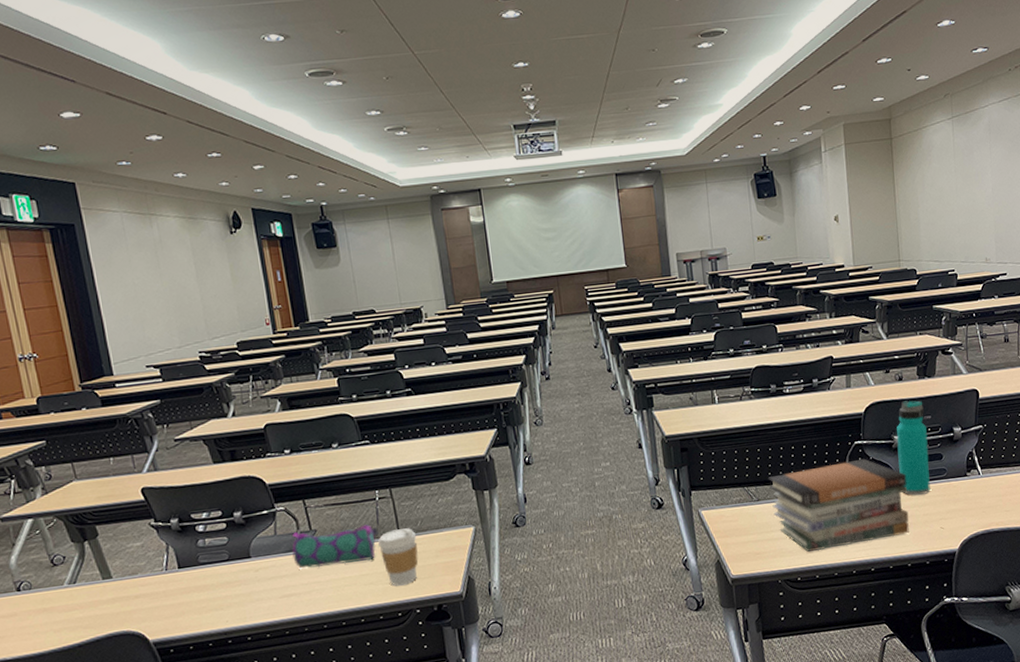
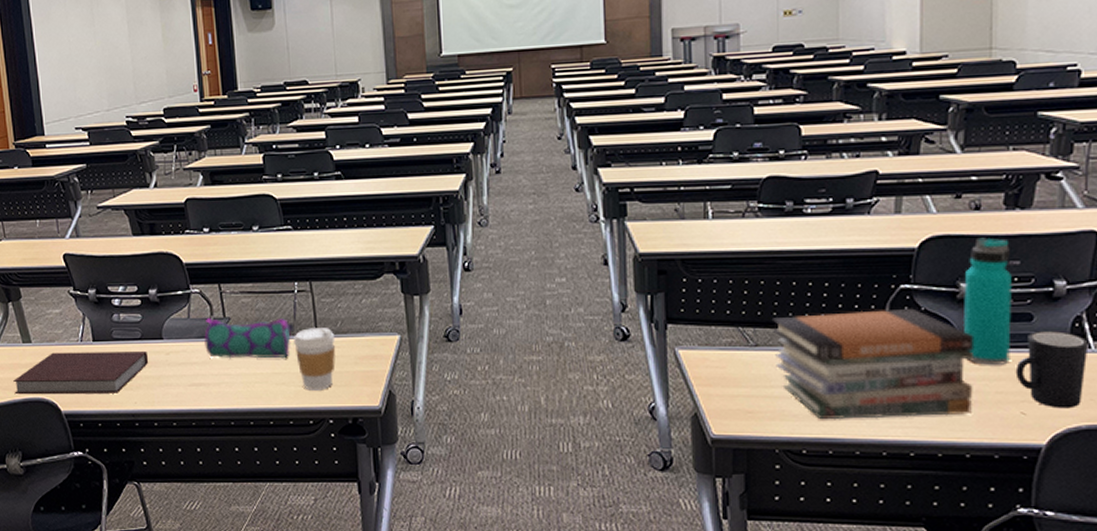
notebook: none [95,571,238,632] -> present [13,352,149,395]
mug: none [934,464,979,522] -> present [1015,331,1089,409]

